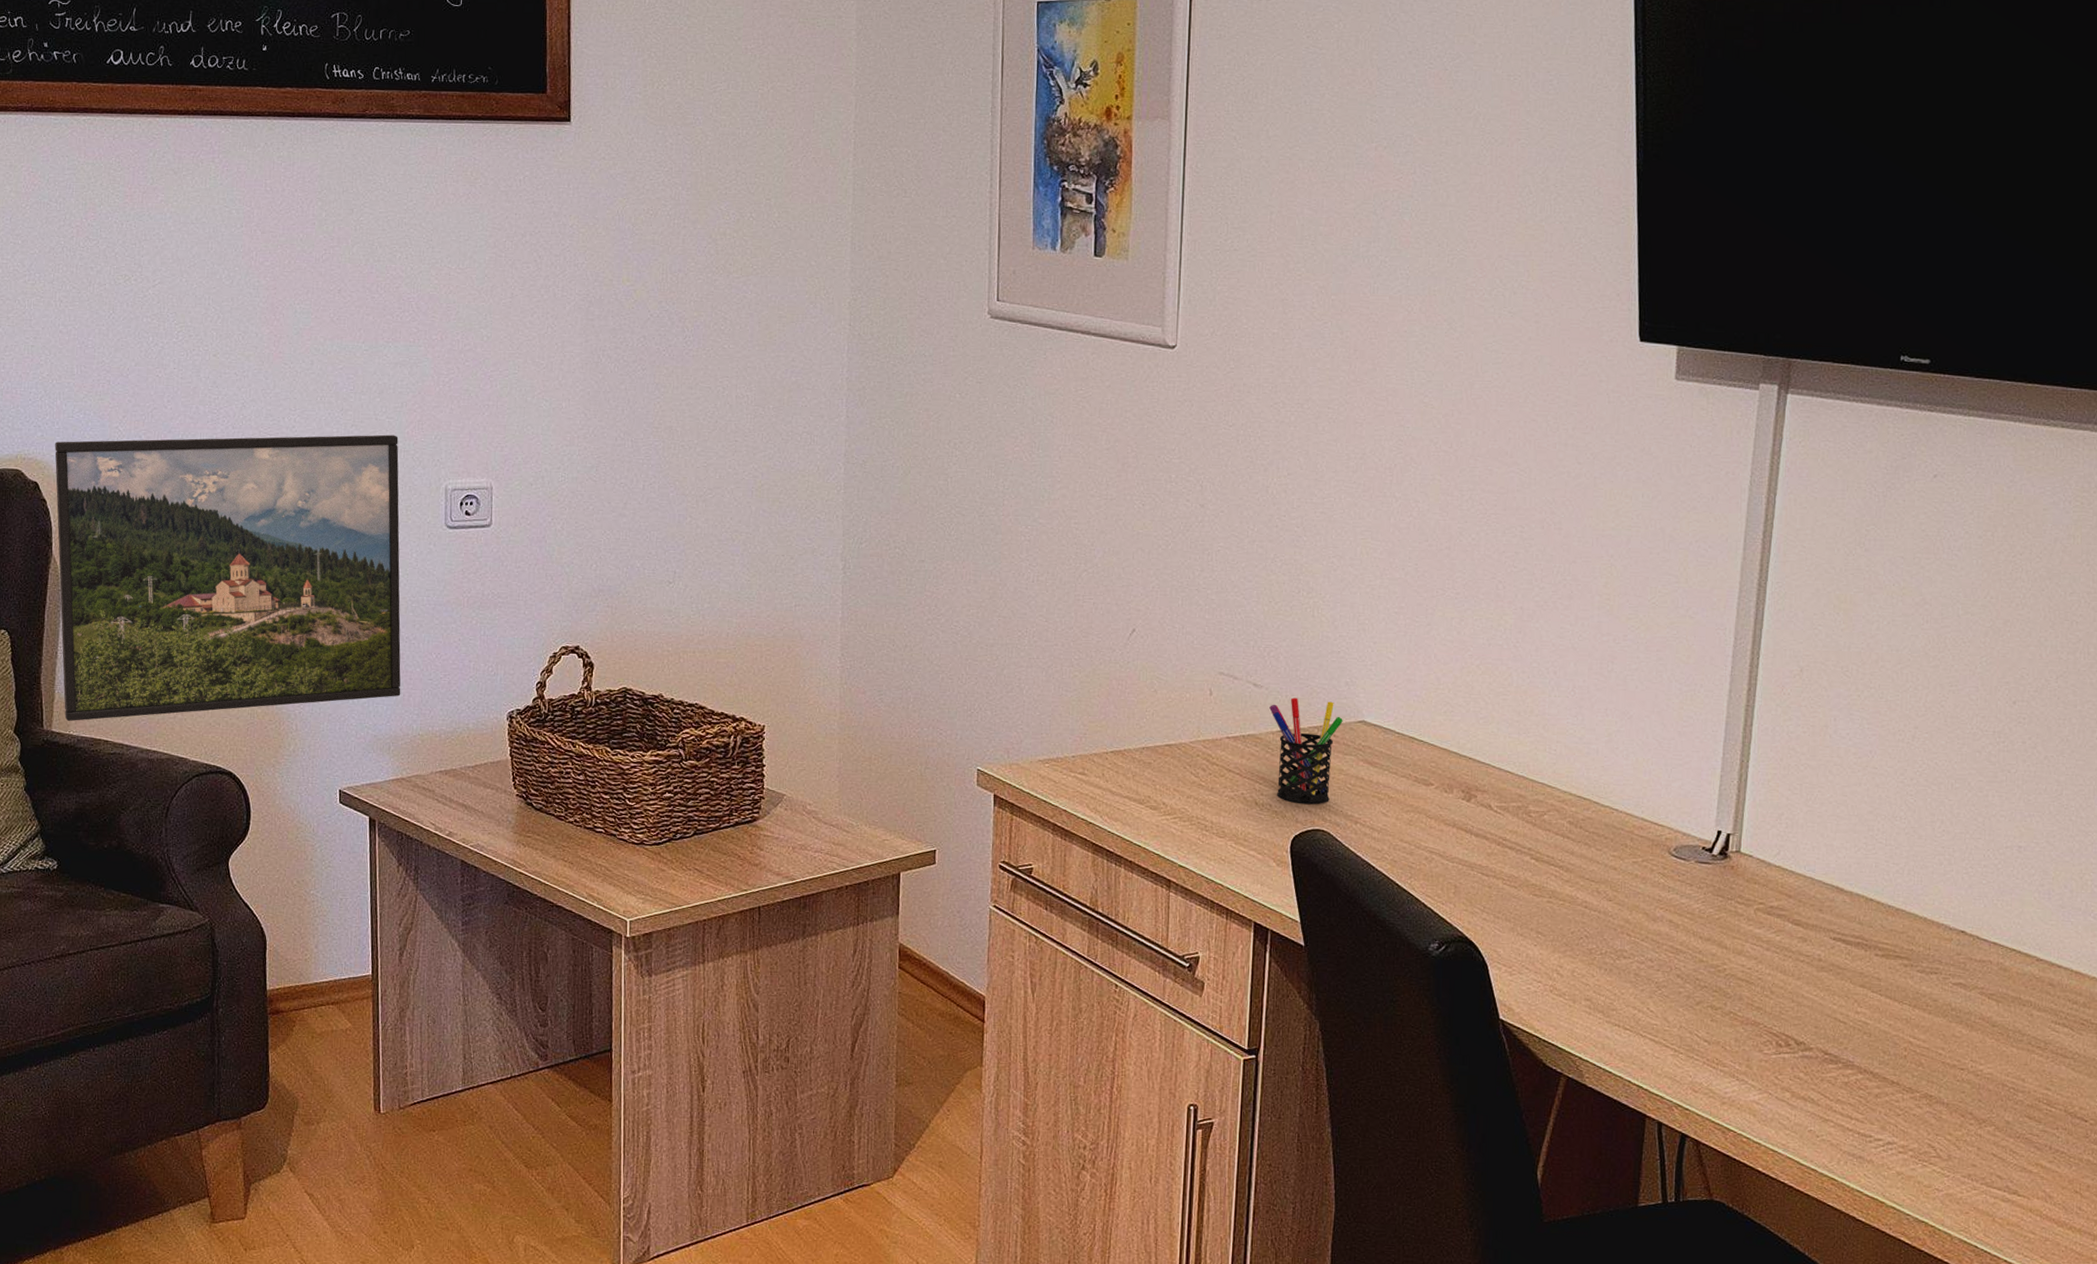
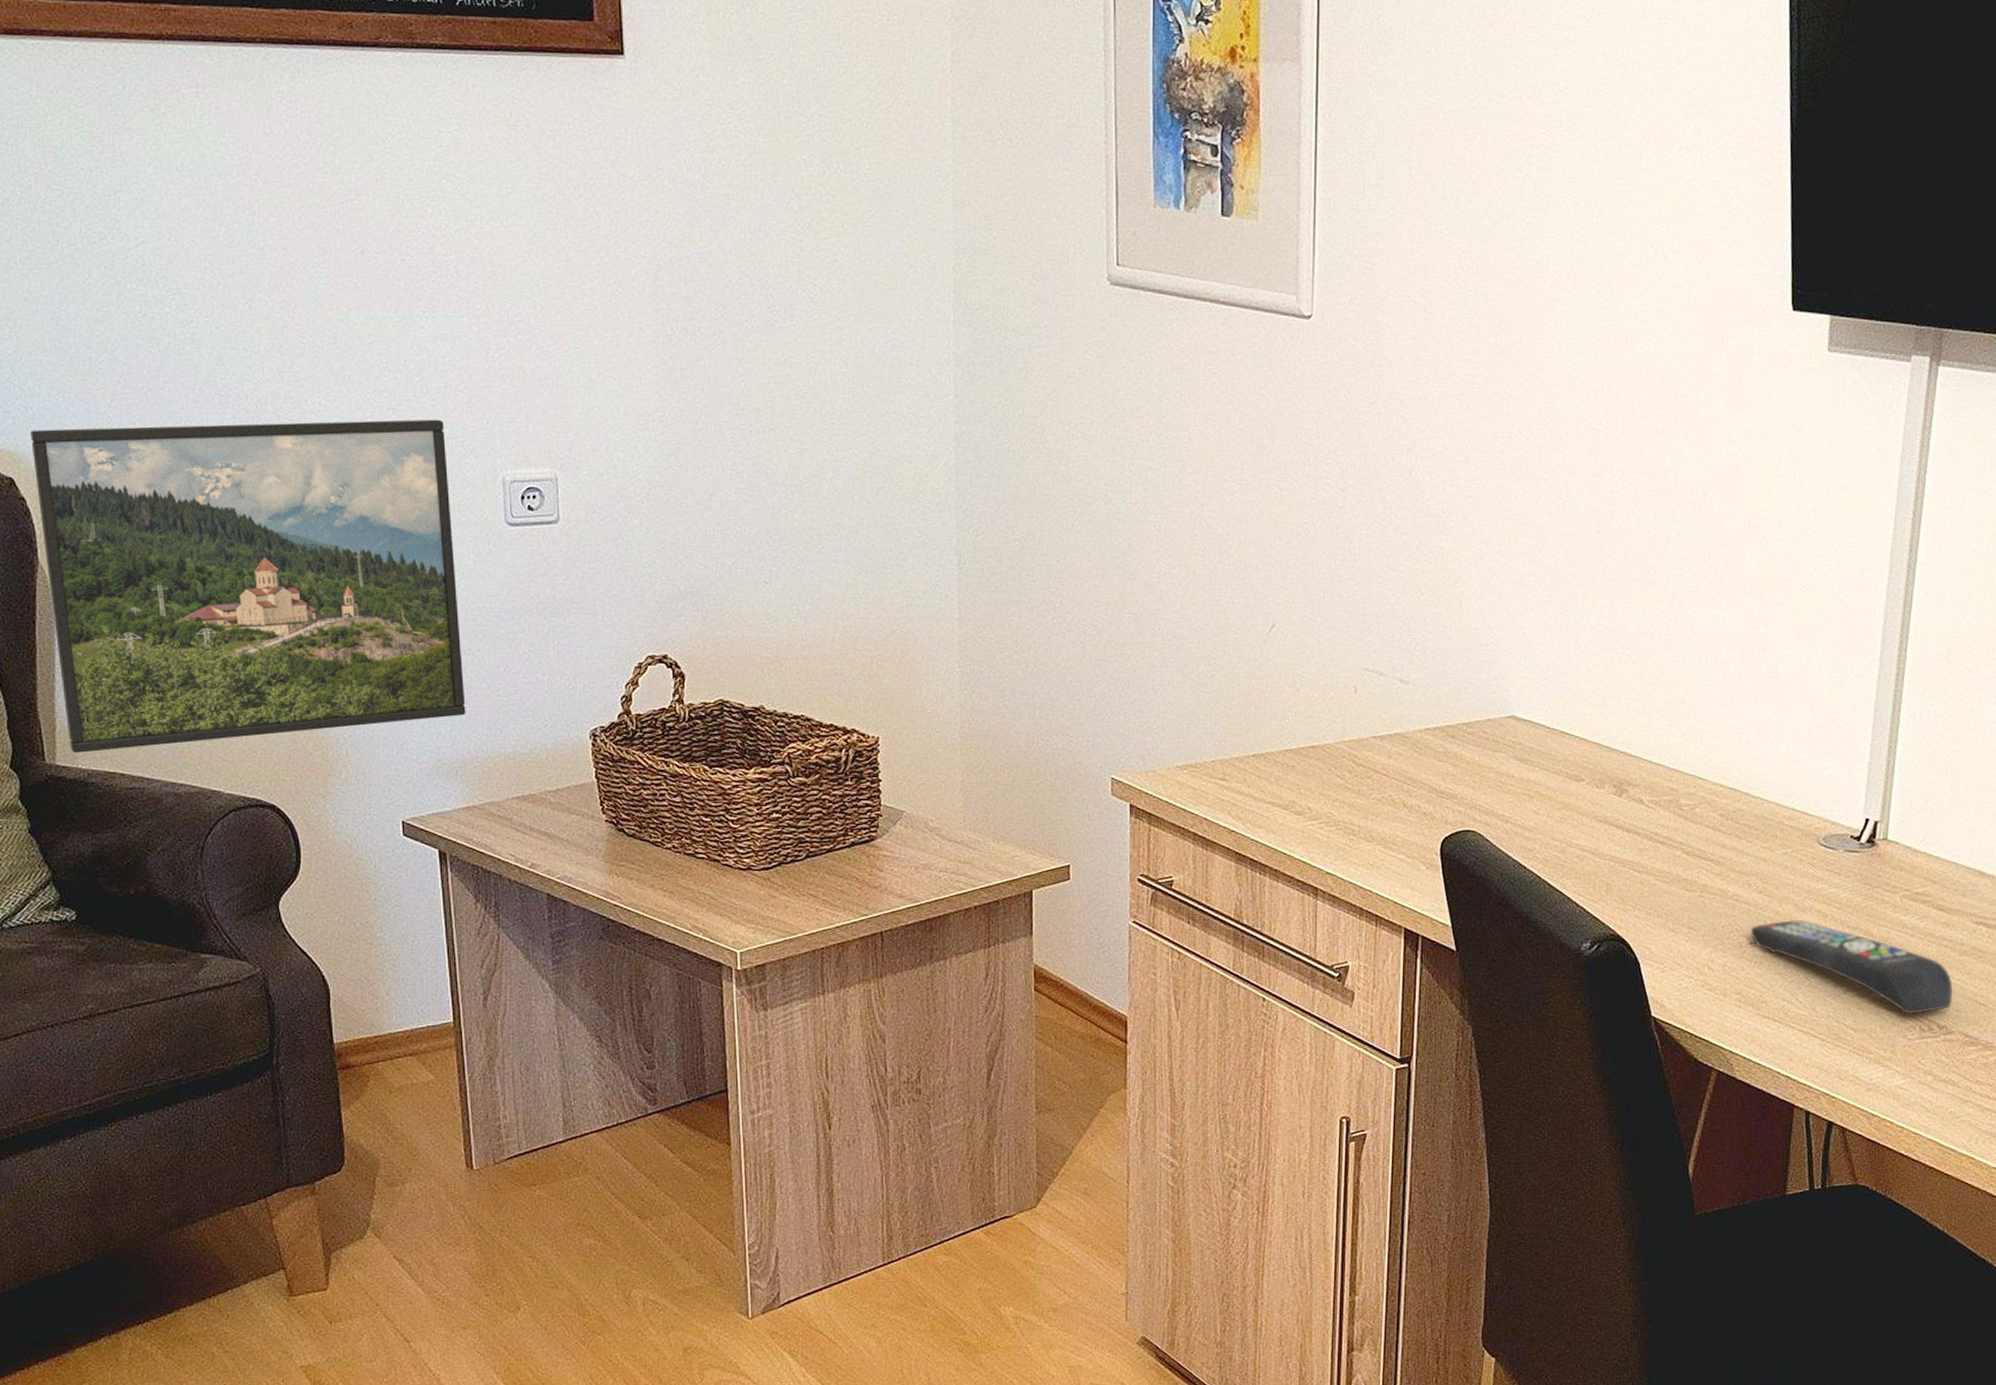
pen holder: present [1269,697,1343,805] -> none [1417,693,1492,805]
remote control: none [1601,928,1811,1029] -> present [1751,919,1954,1014]

